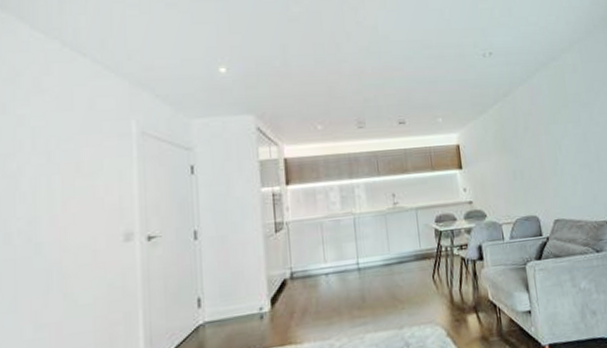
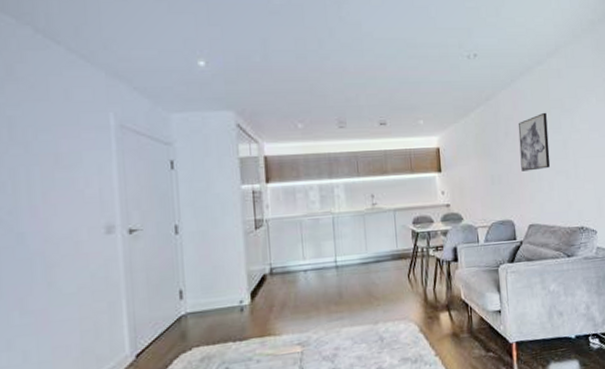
wall art: none [537,106,573,166] -> present [518,112,551,171]

